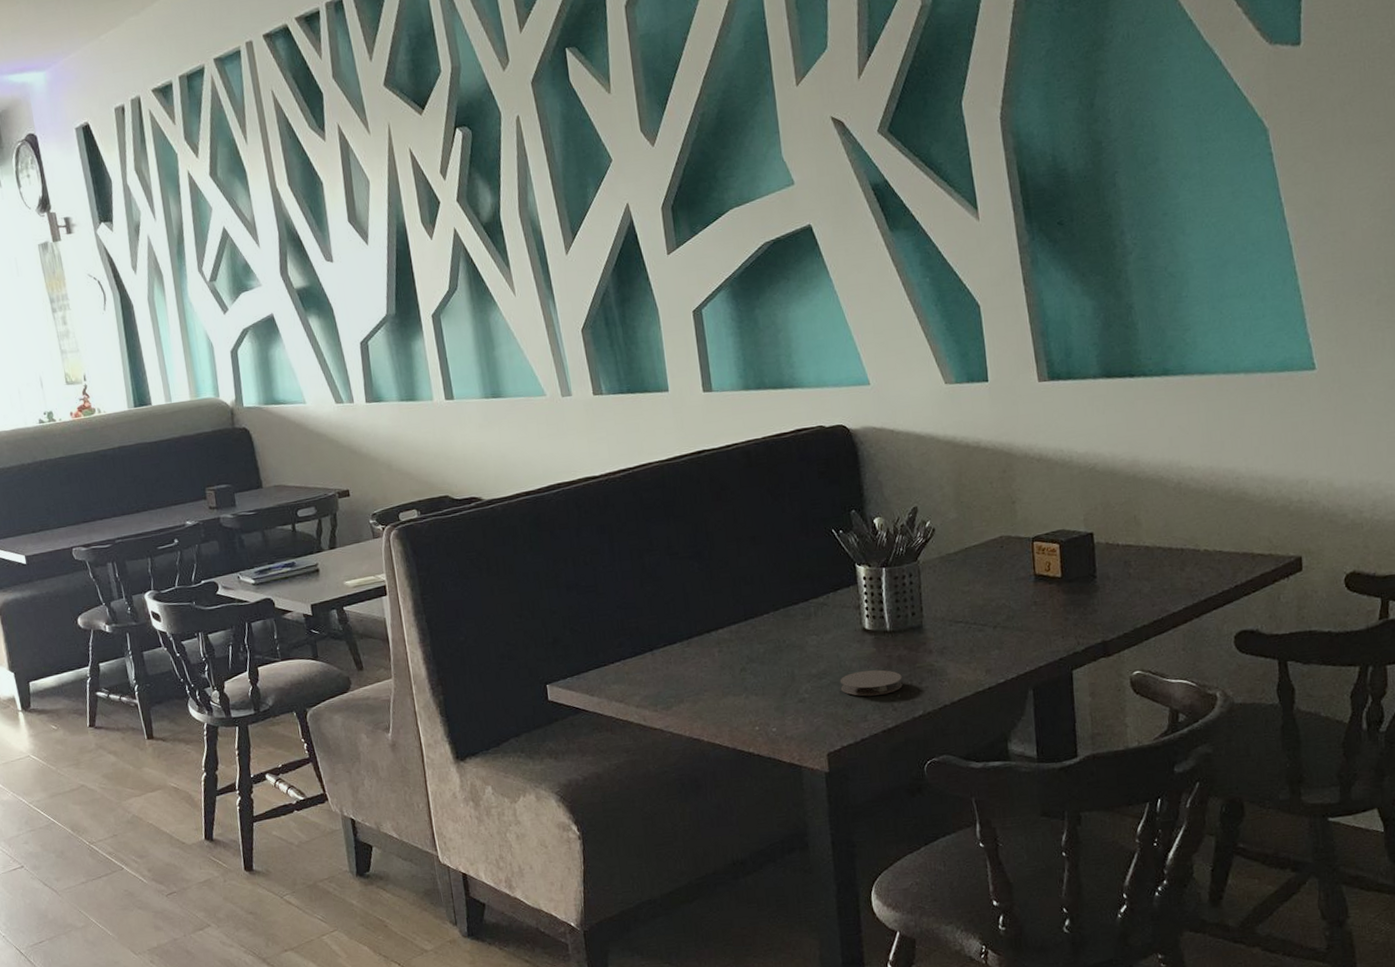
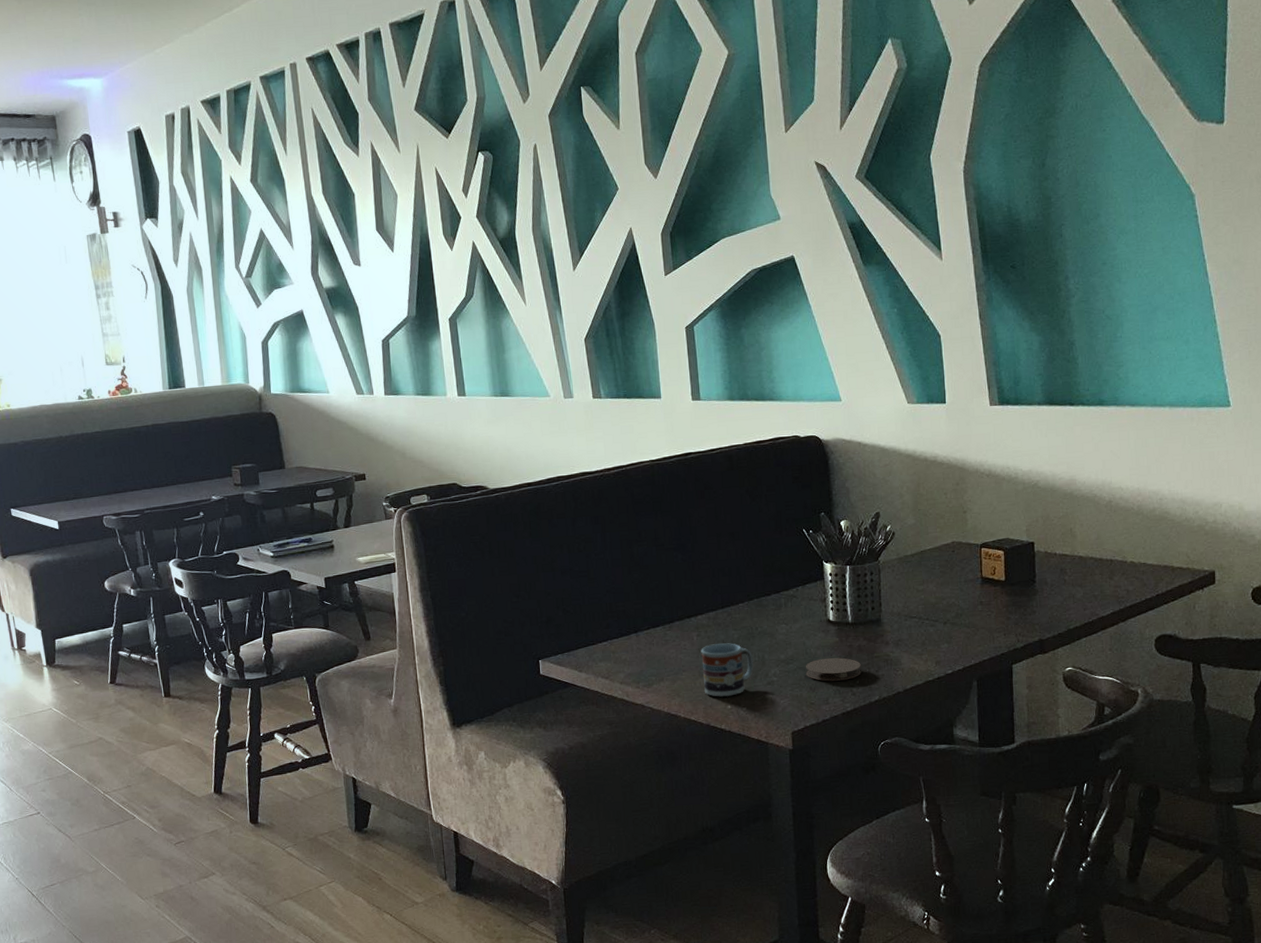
cup: none [723,658,782,718] -> present [701,643,753,697]

